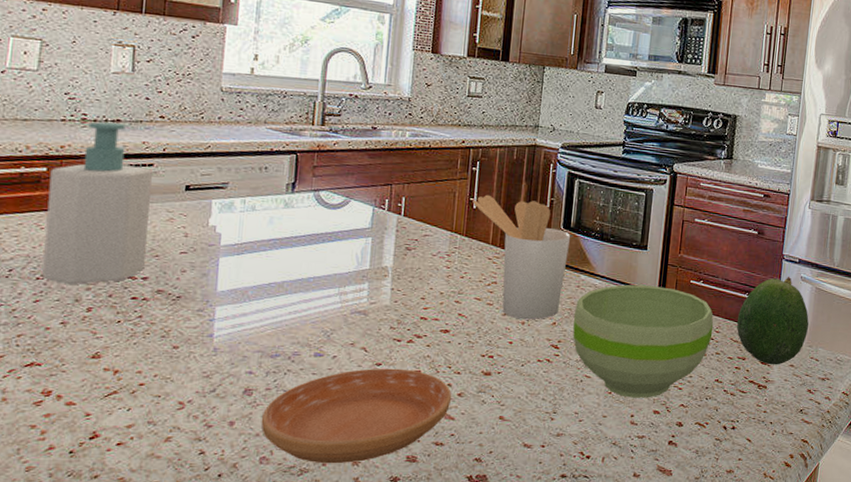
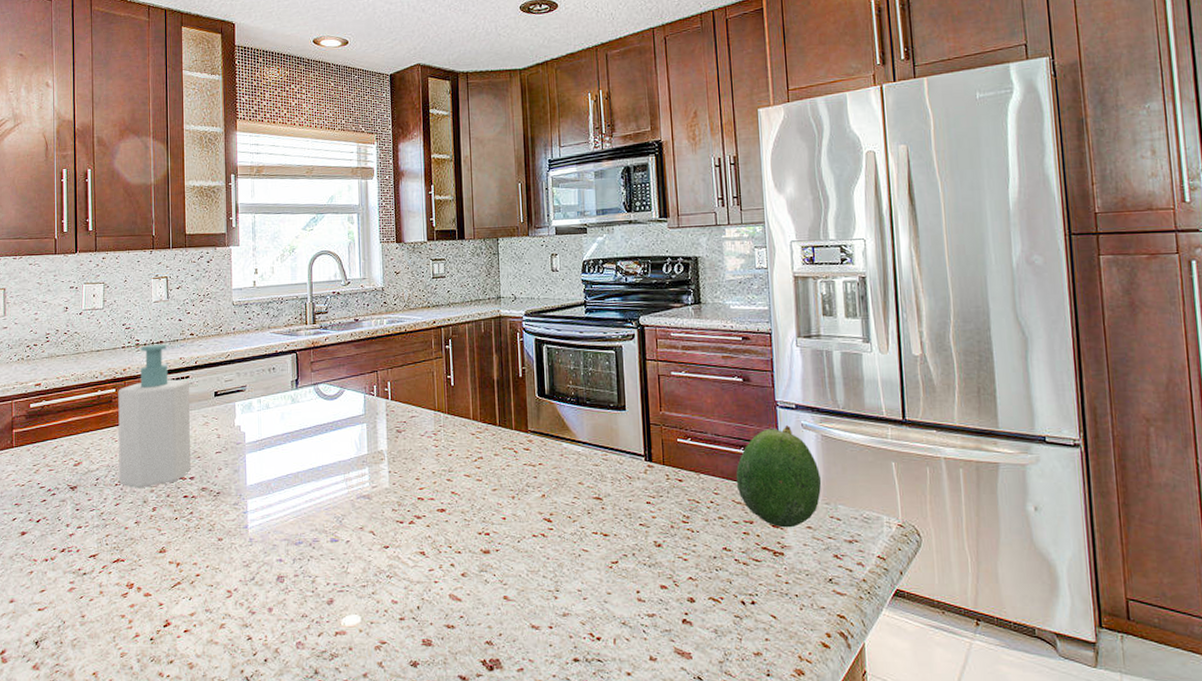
saucer: present [261,368,452,464] -> none [293,550,457,648]
utensil holder: present [472,194,571,320] -> none [450,370,547,494]
bowl: present [573,284,714,398] -> none [561,448,711,572]

